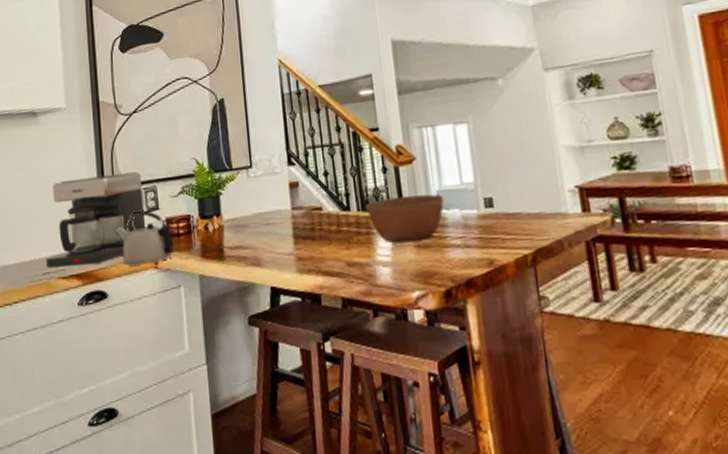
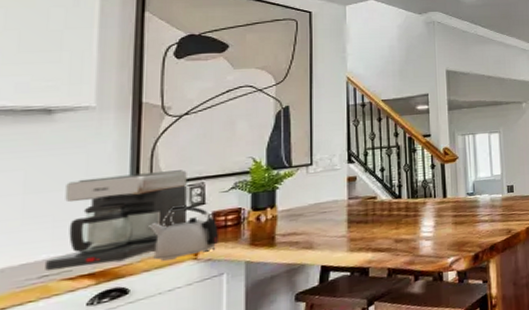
bowl: present [366,194,444,243] -> none [415,184,478,222]

